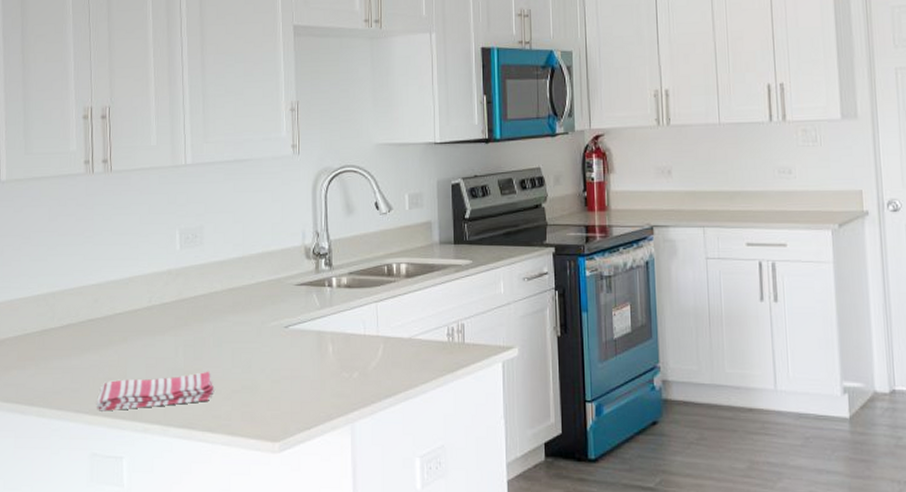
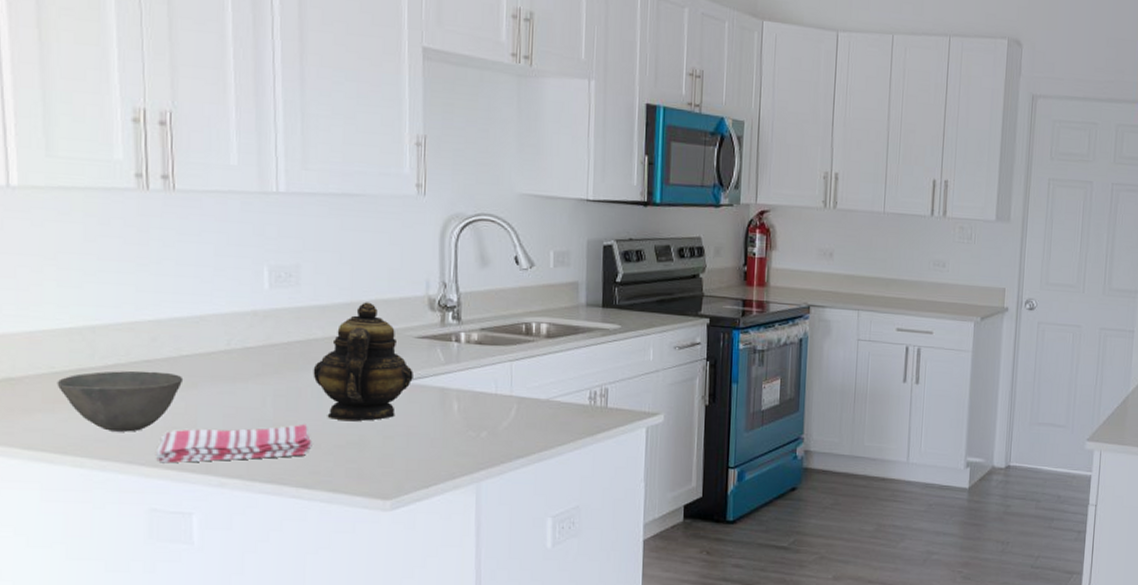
bowl: none [28,329,117,384] -> present [57,370,184,432]
teapot: none [214,255,294,367] -> present [313,302,413,421]

